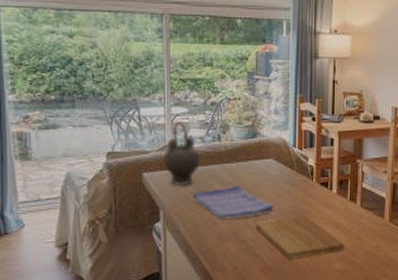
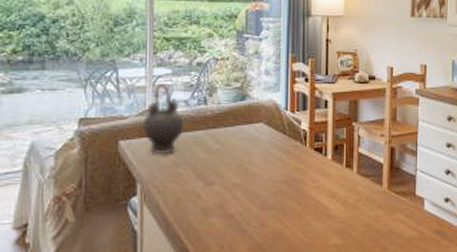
dish towel: present [192,186,274,220] -> none [174,153,265,192]
cutting board: present [256,217,344,259] -> none [244,186,341,234]

